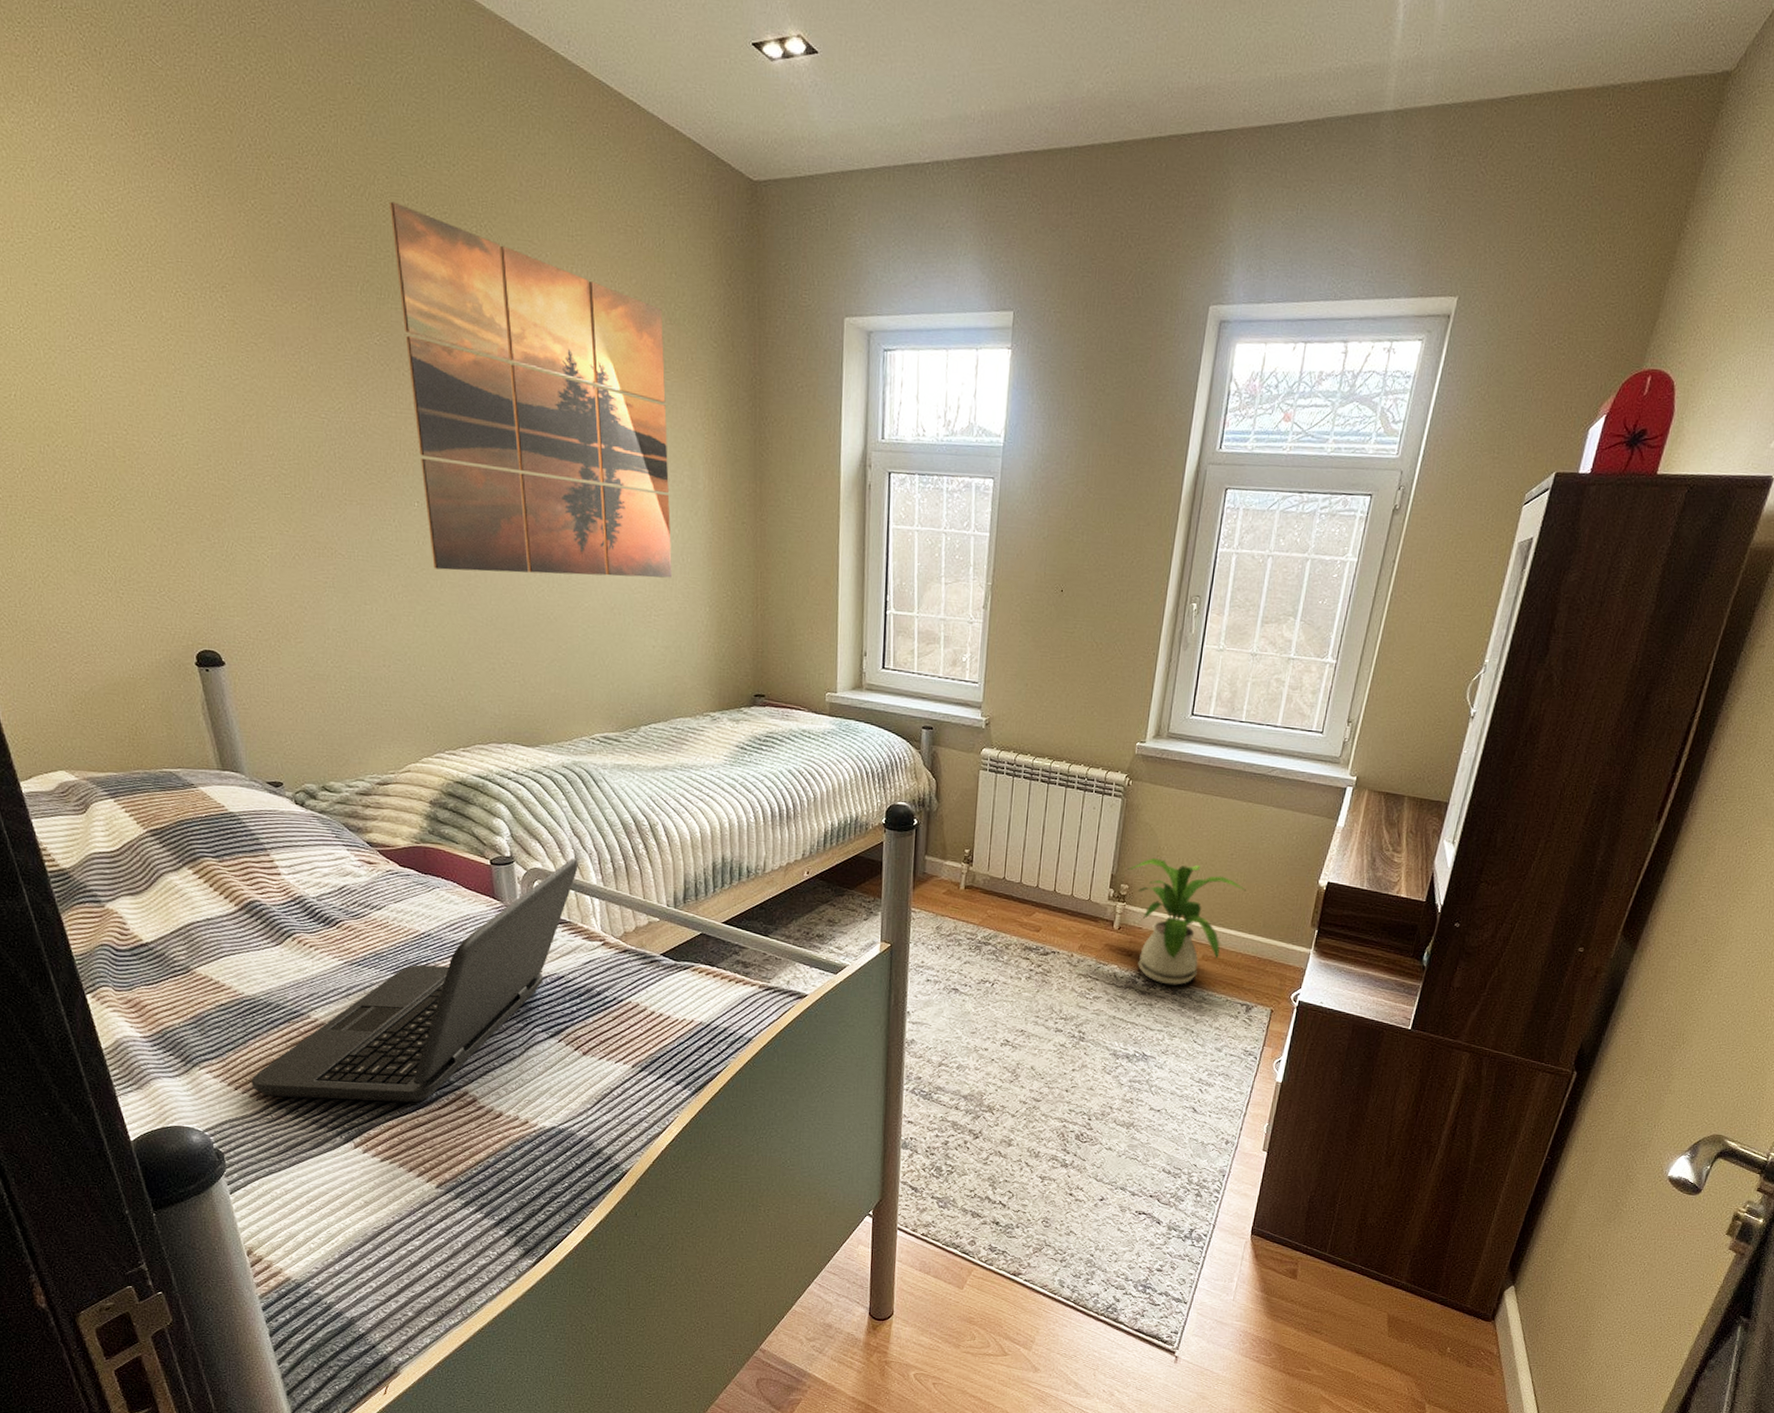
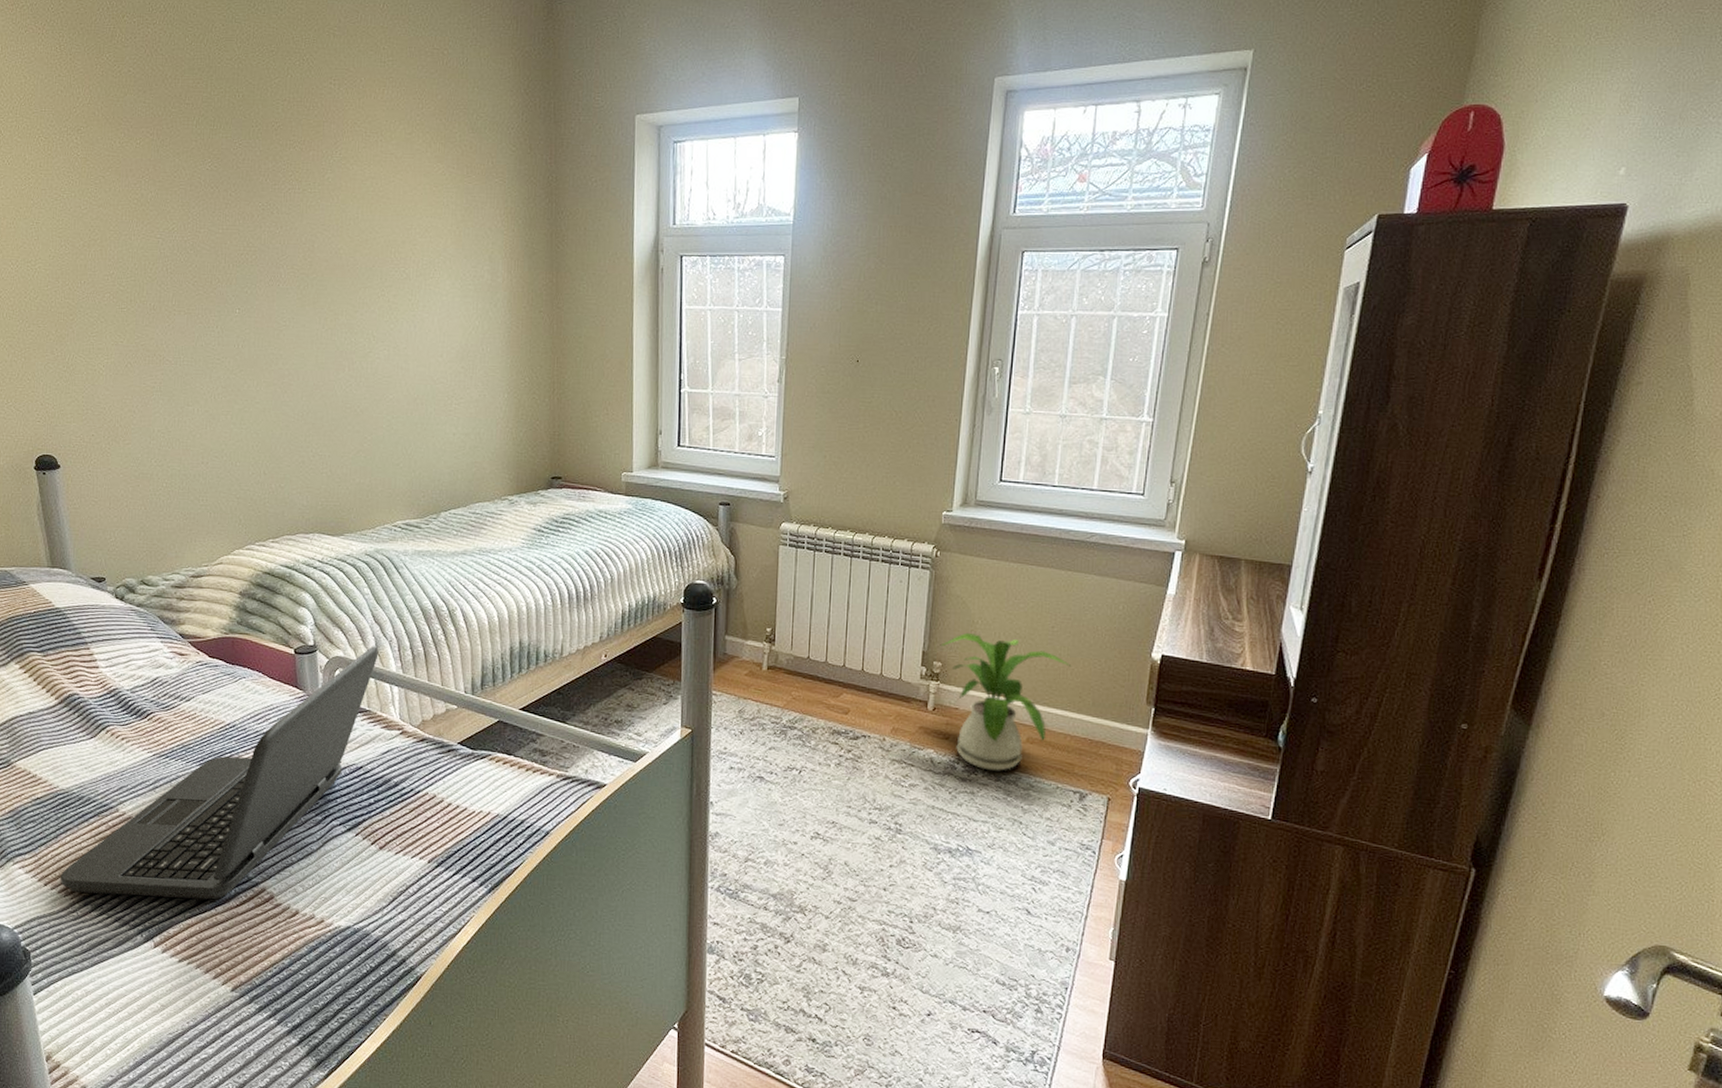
wall art: present [390,201,672,578] -> none [224,45,472,371]

